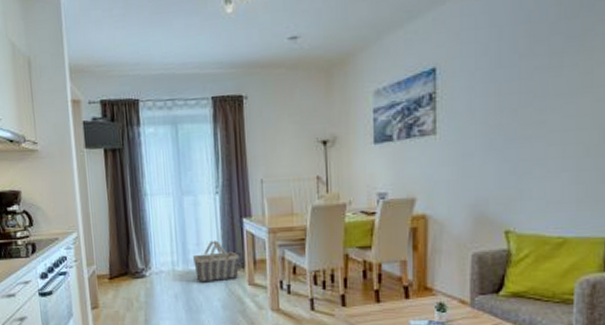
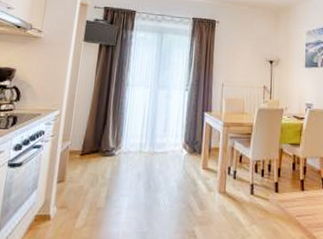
basket: present [192,240,240,284] -> none [158,128,198,165]

